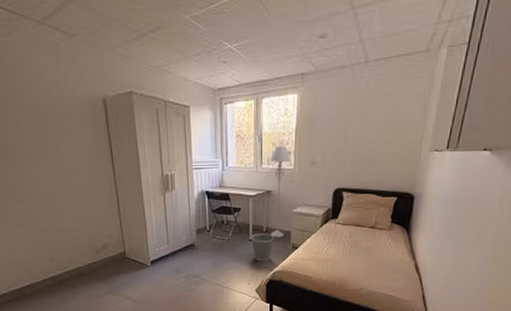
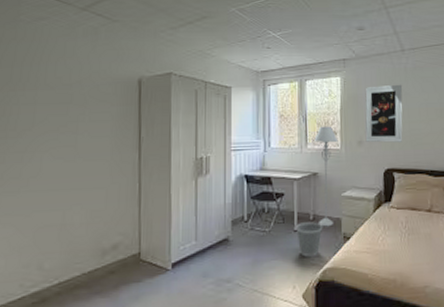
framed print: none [318,101,362,163] -> present [365,84,403,143]

